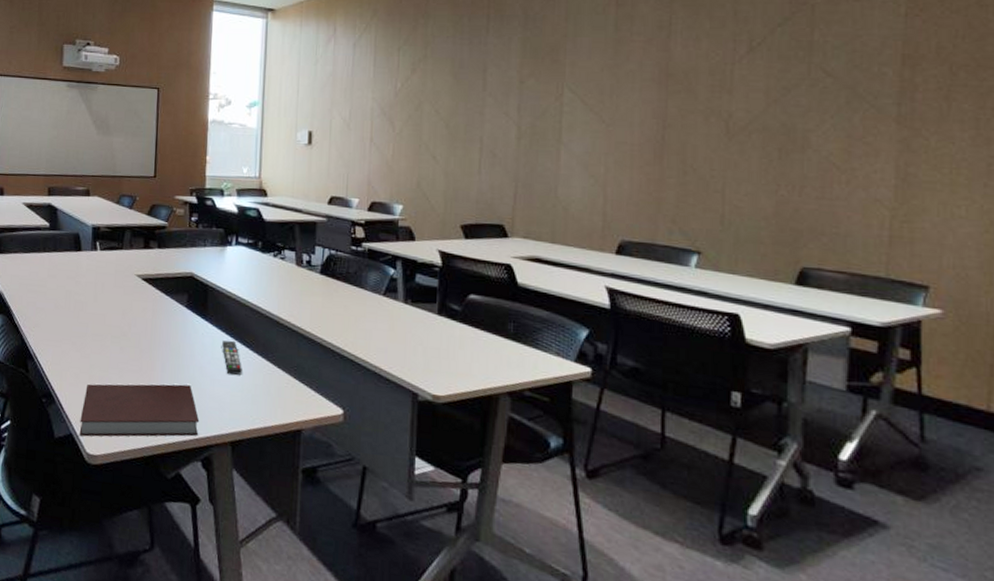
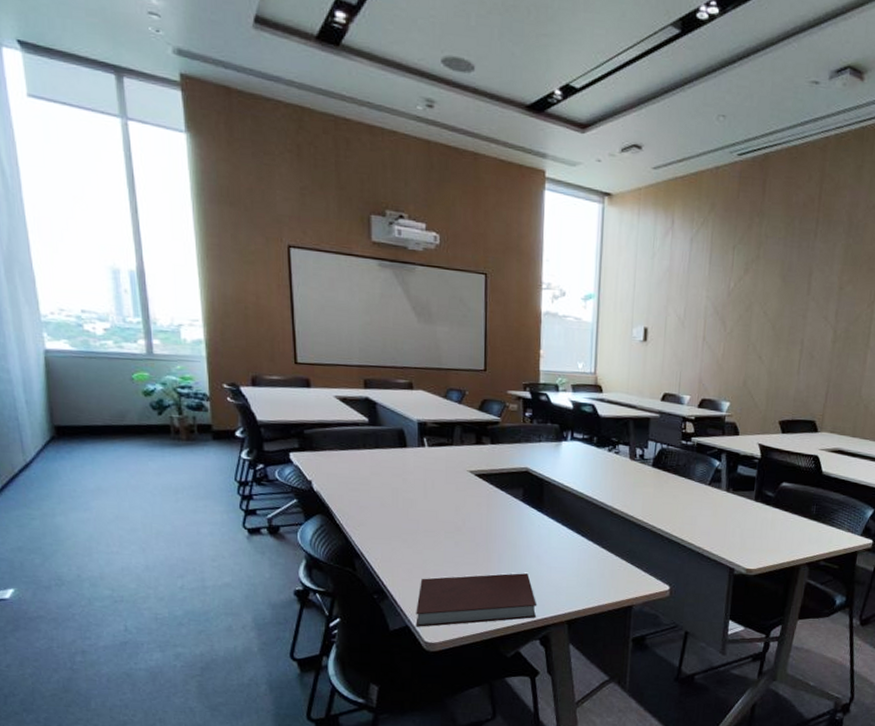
remote control: present [222,340,242,375] -> none [558,530,578,562]

